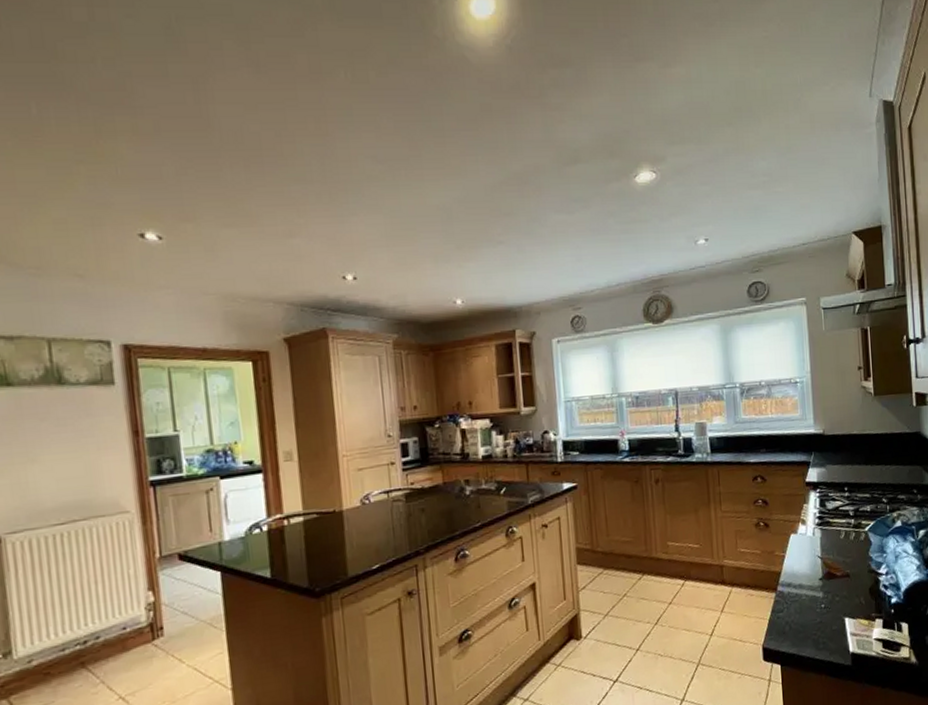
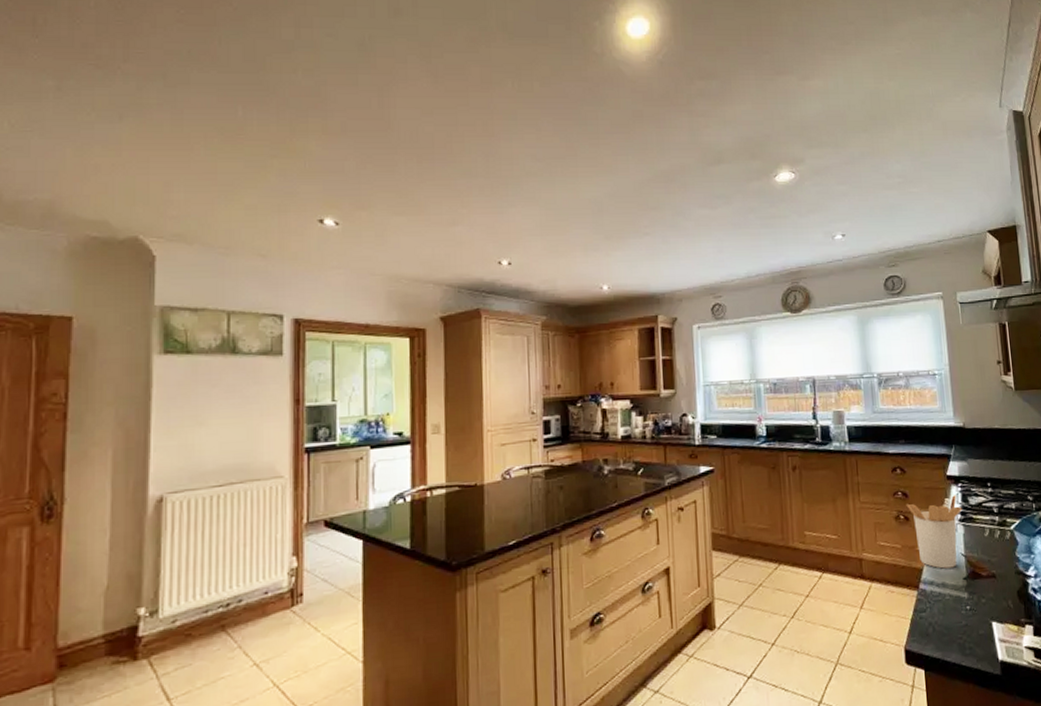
utensil holder: none [766,500,820,571] -> present [906,495,963,569]

